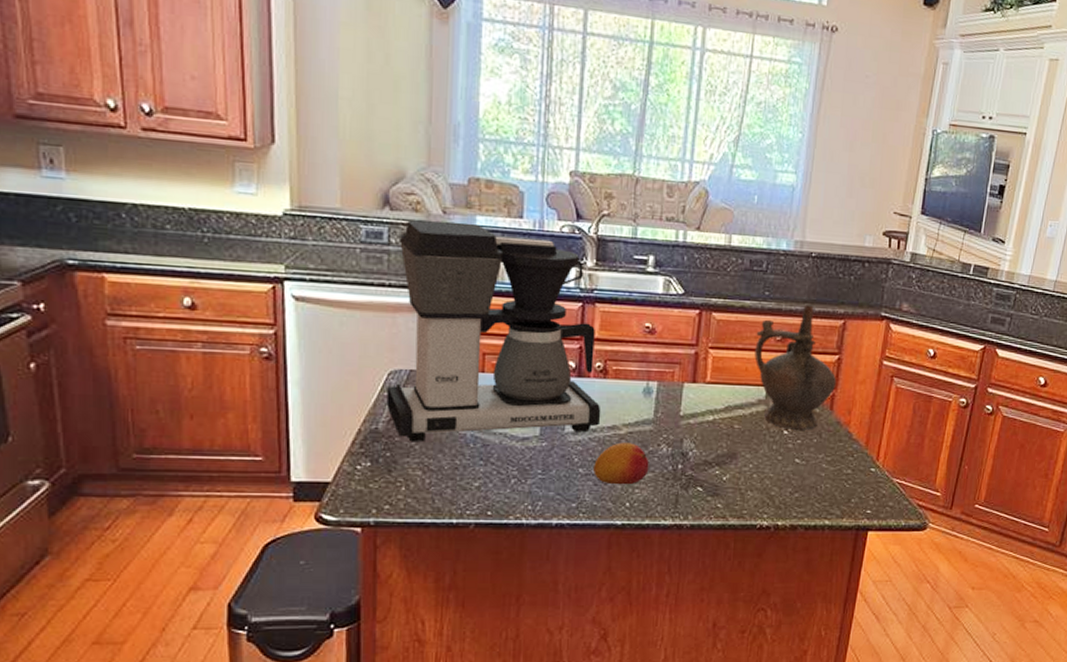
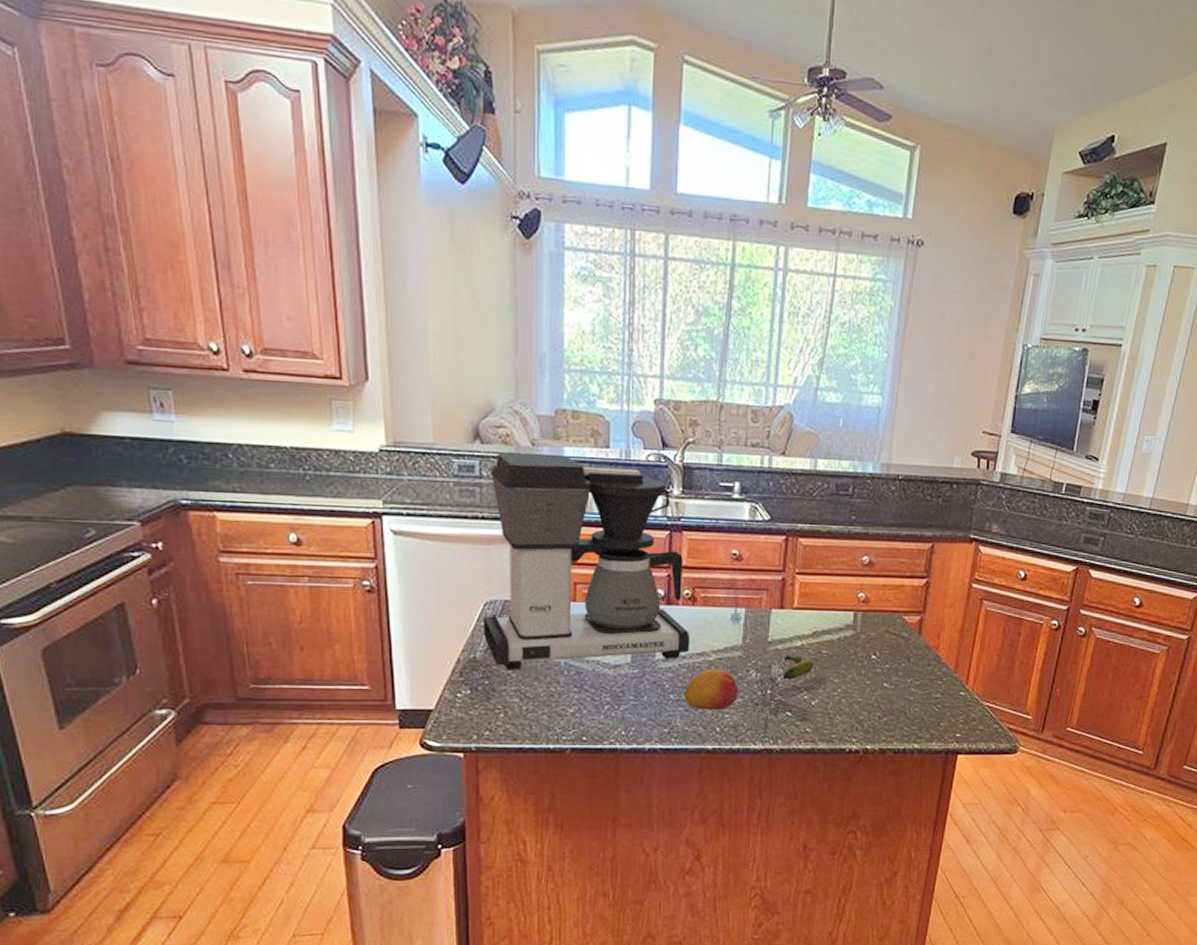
banana: none [694,429,726,455] -> present [782,655,814,680]
ceremonial vessel: present [754,305,837,430] -> none [842,528,925,654]

